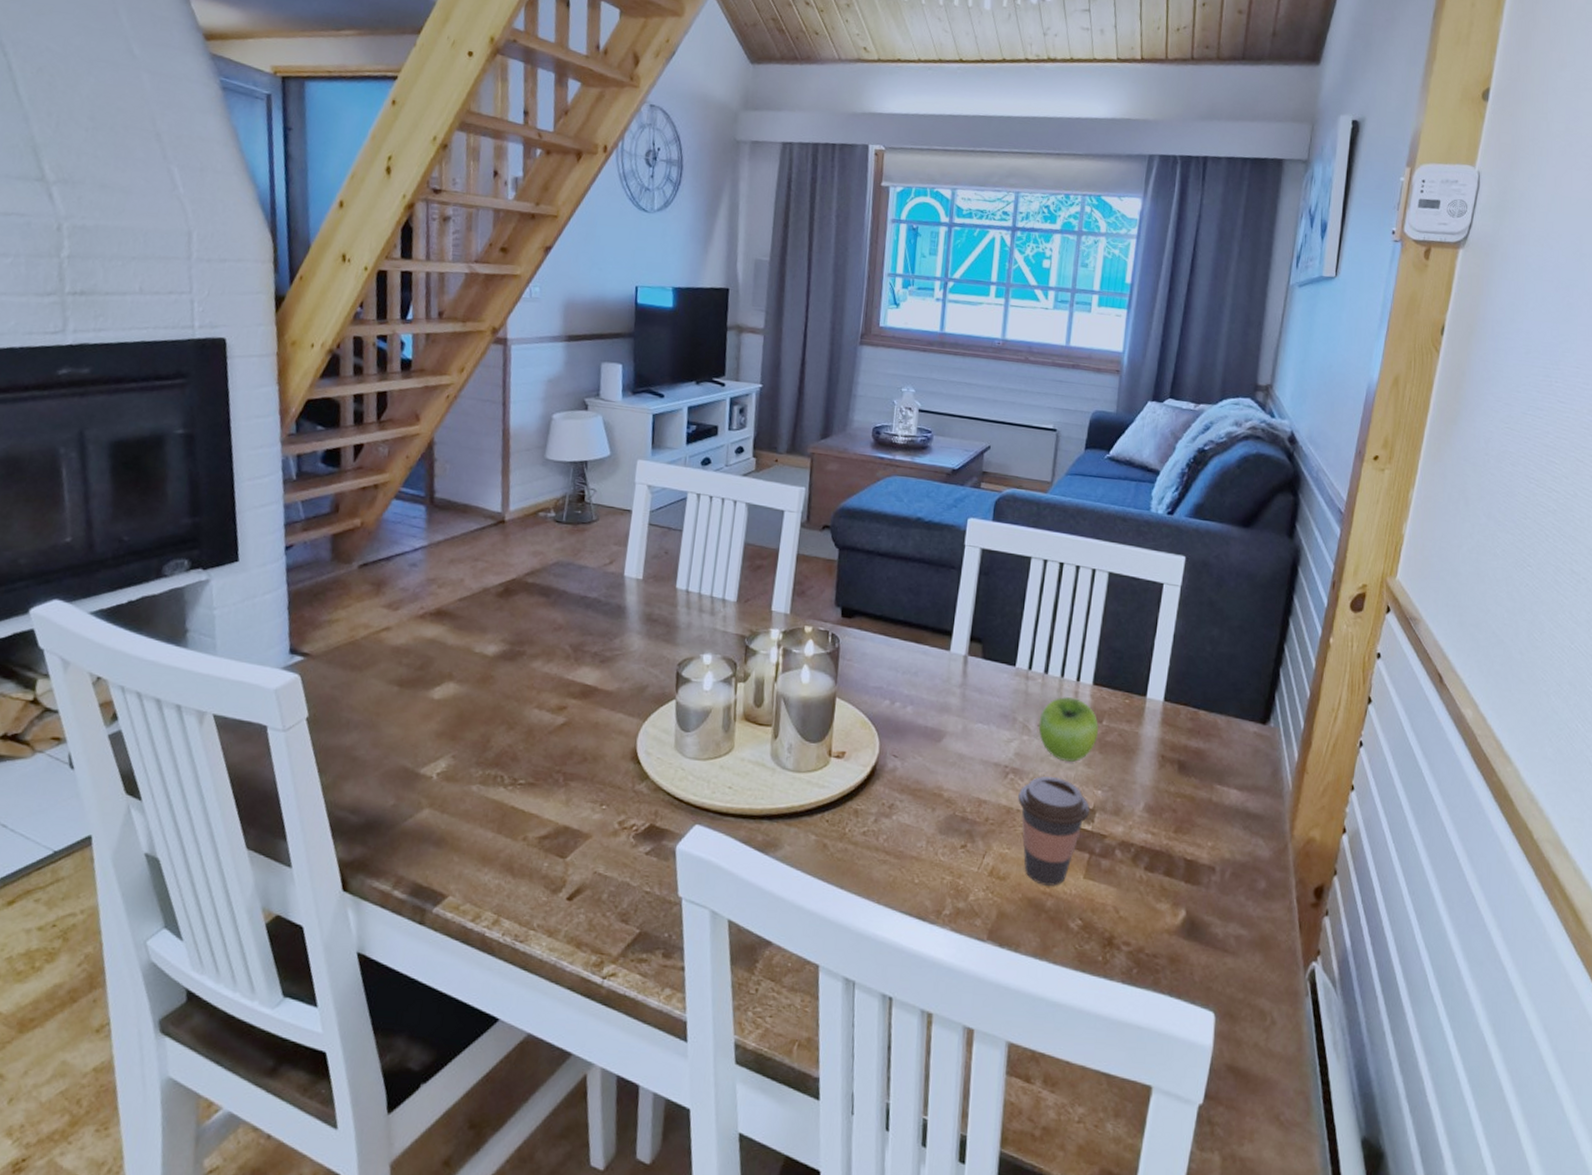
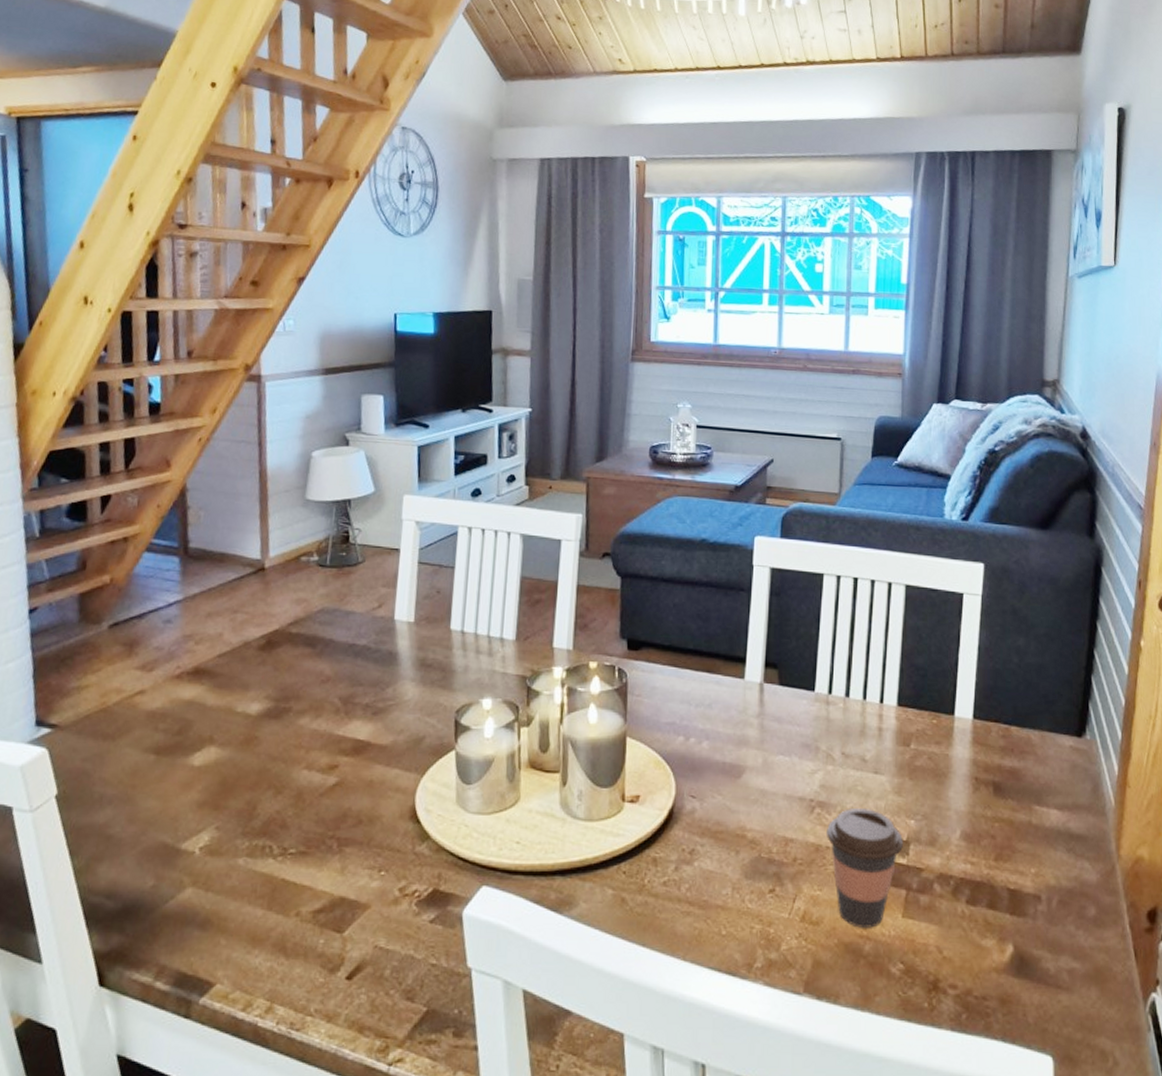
fruit: present [1038,697,1098,762] -> none [843,721,906,791]

